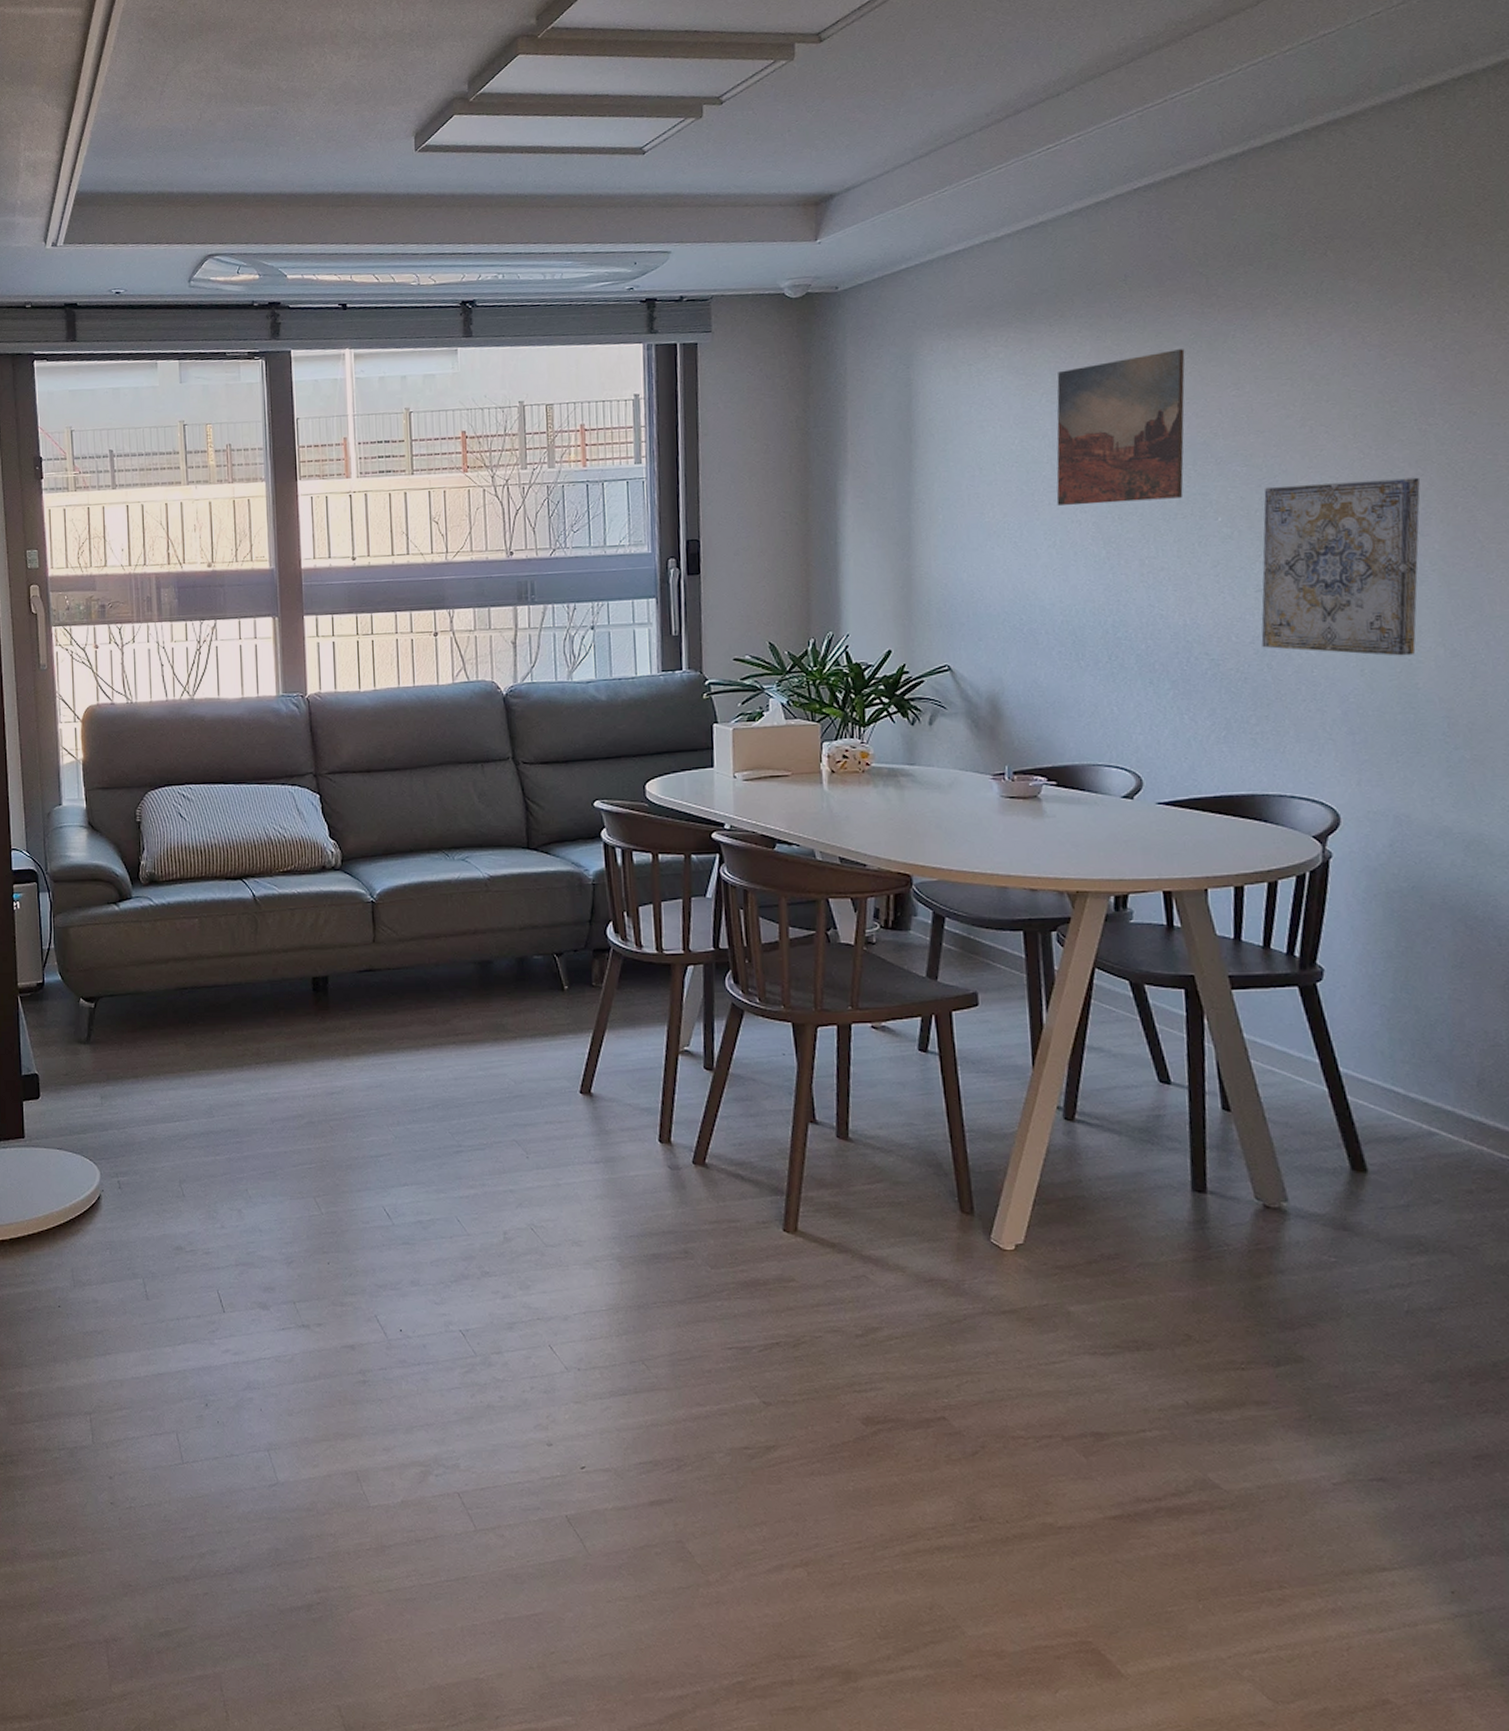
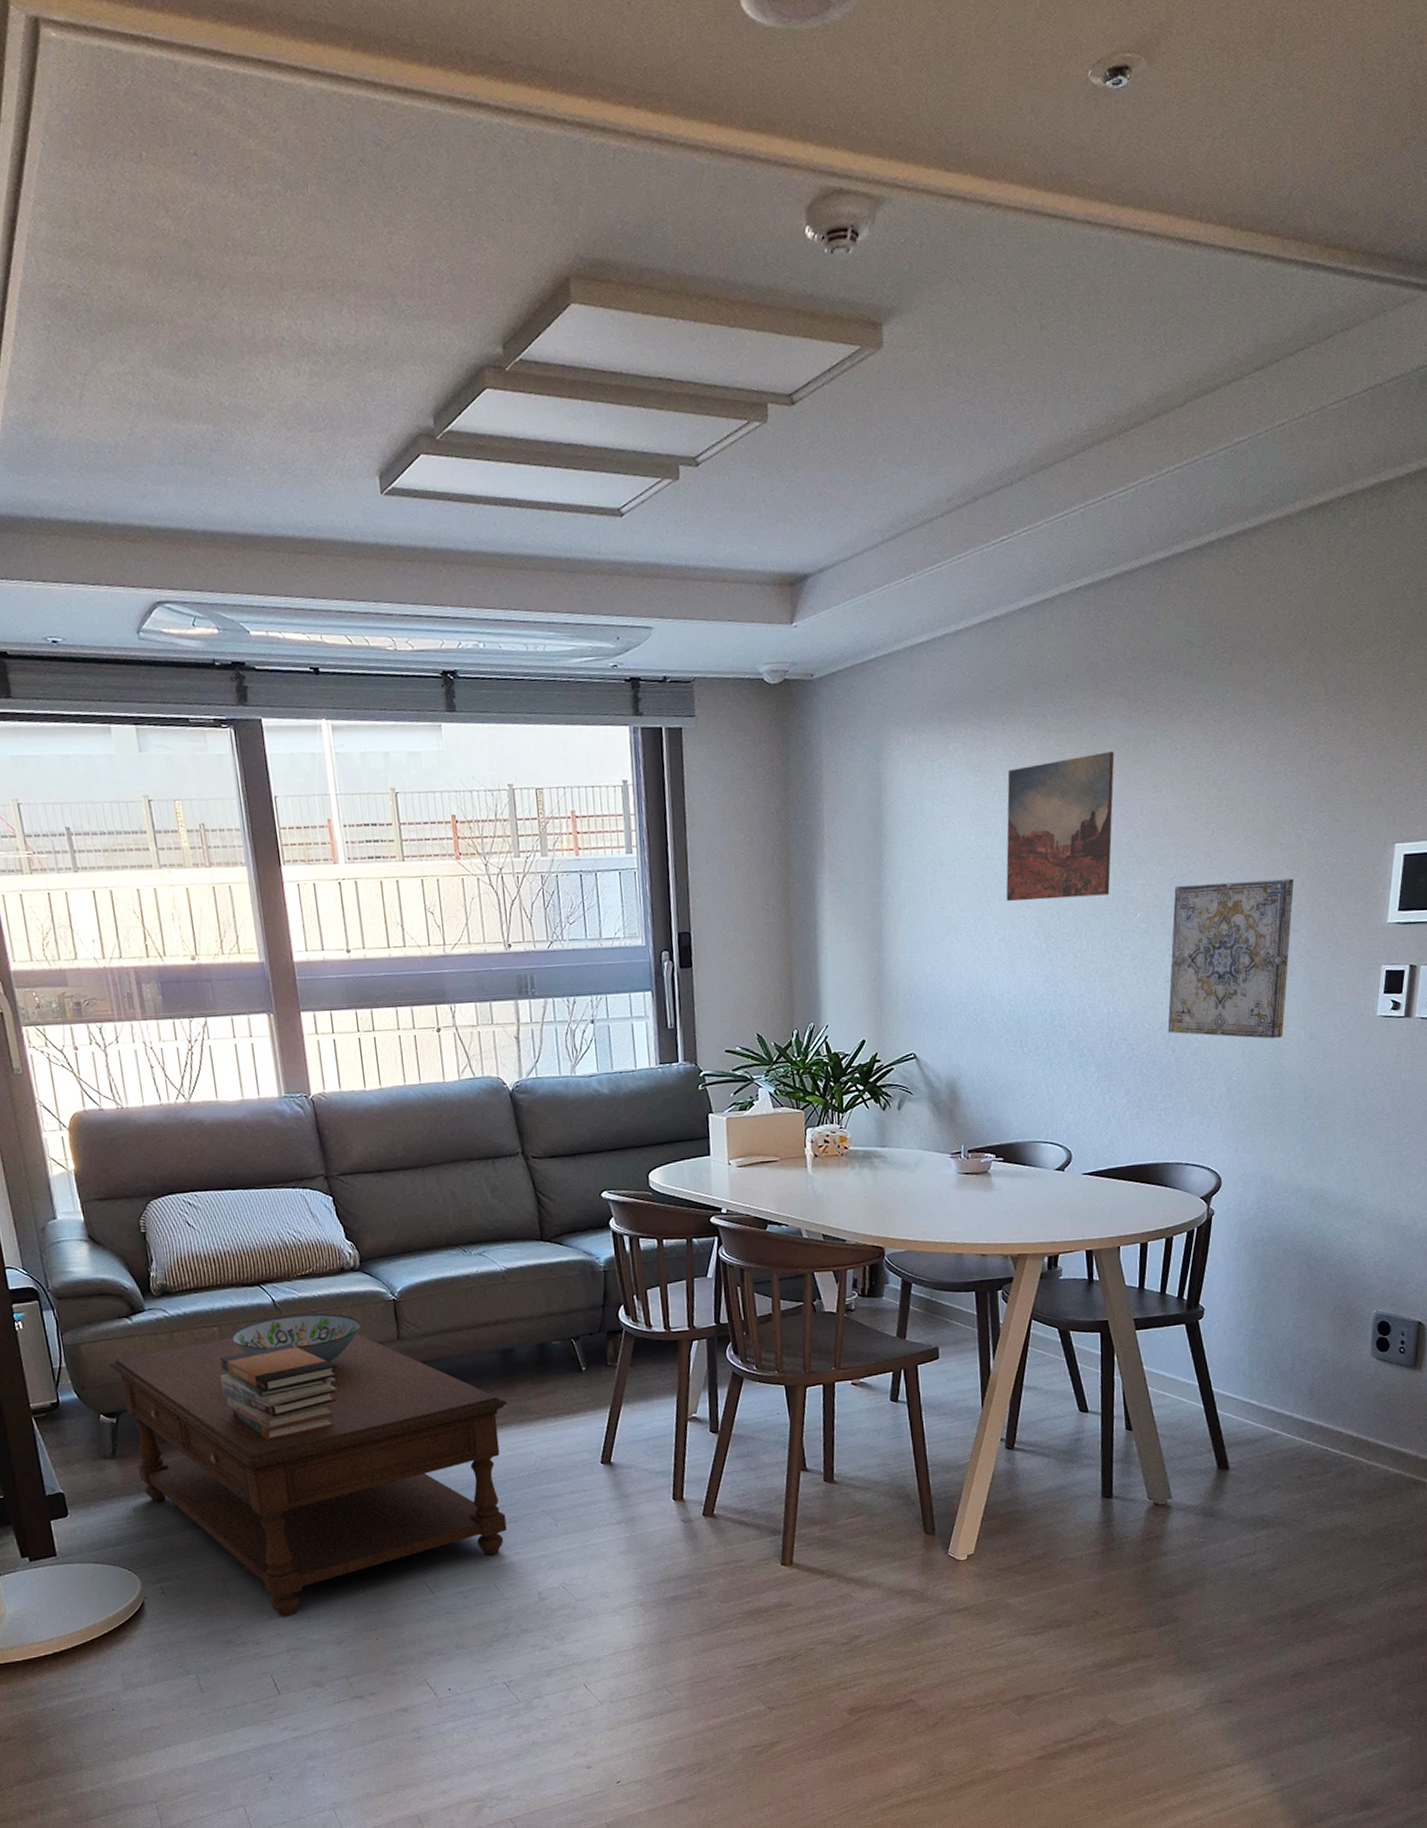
coffee table: none [94,930,482,1228] -> present [110,1333,507,1617]
book stack: none [196,939,310,1038] -> present [219,1343,338,1441]
decorative bowl: none [211,911,337,962] -> present [232,1313,361,1363]

